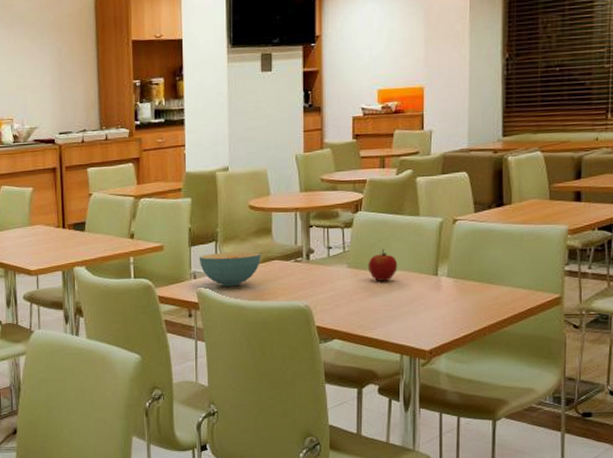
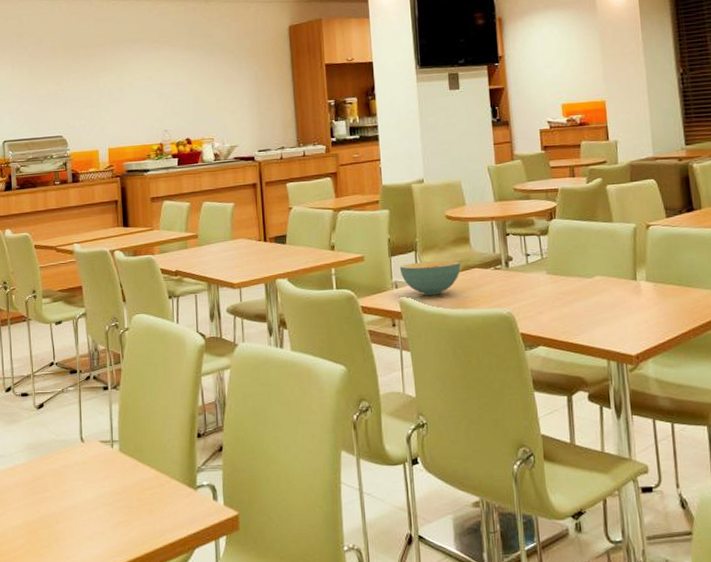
apple: present [368,249,398,281] -> none [566,255,597,287]

